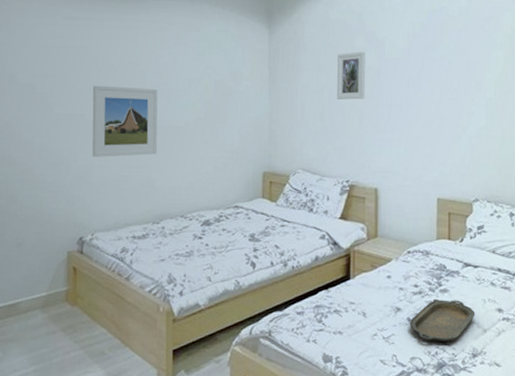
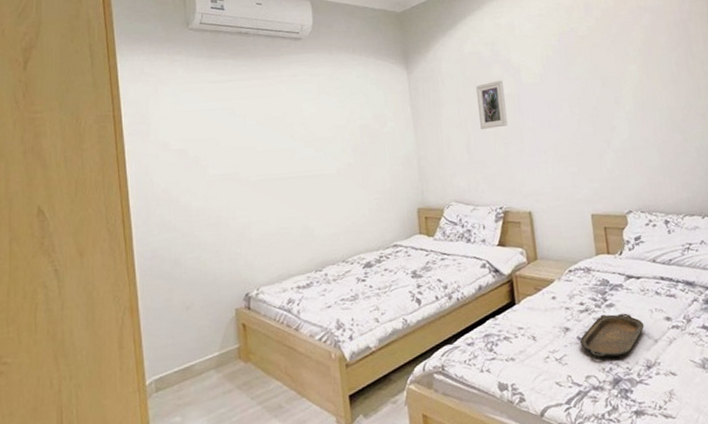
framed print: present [92,85,158,157] -> none [243,139,312,213]

